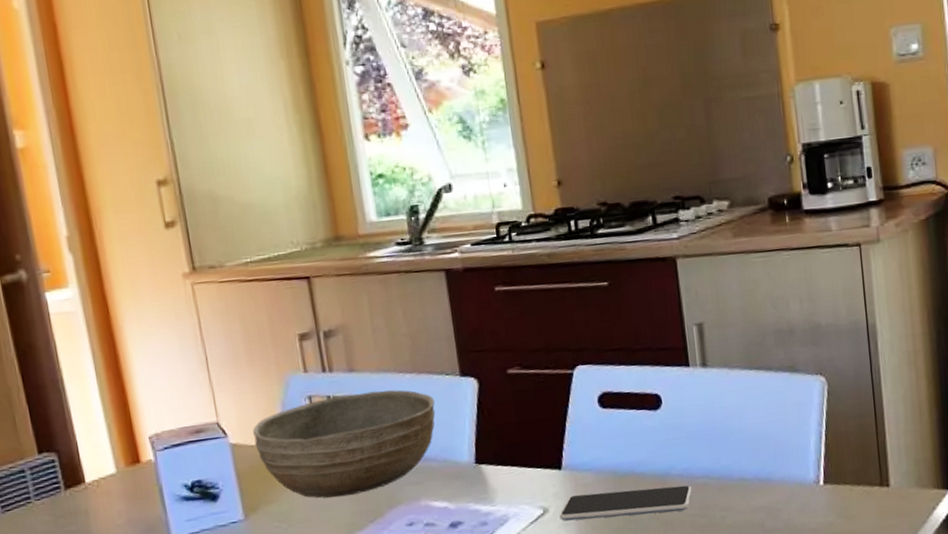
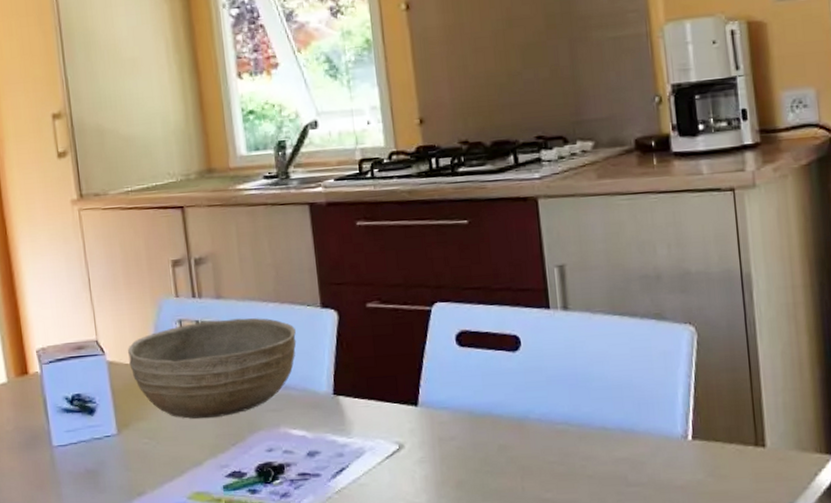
smartphone: present [559,485,692,521] -> none [415,430,551,459]

